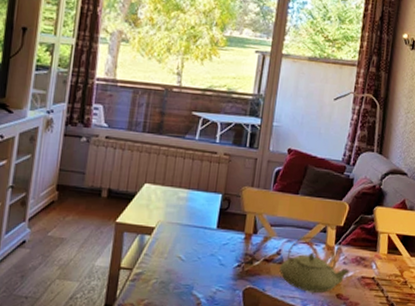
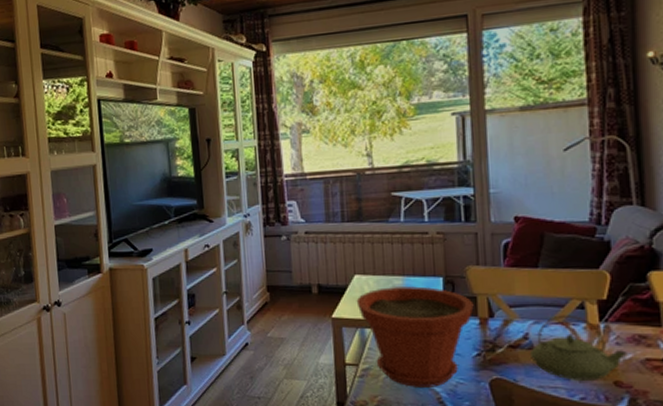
plant pot: none [141,198,243,293] -> present [356,286,474,387]

